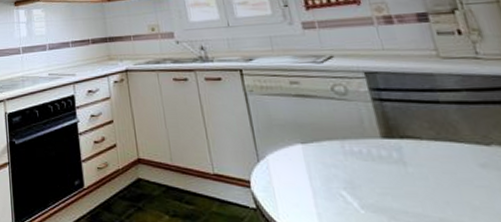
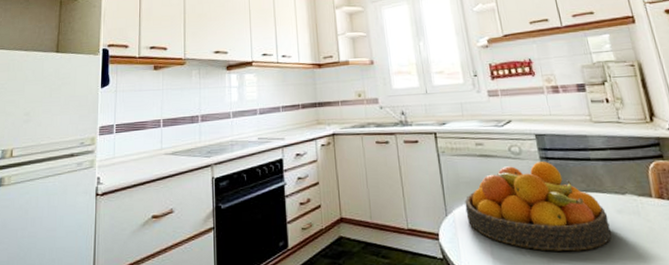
fruit bowl: none [279,104,475,211] -> present [465,161,612,252]

